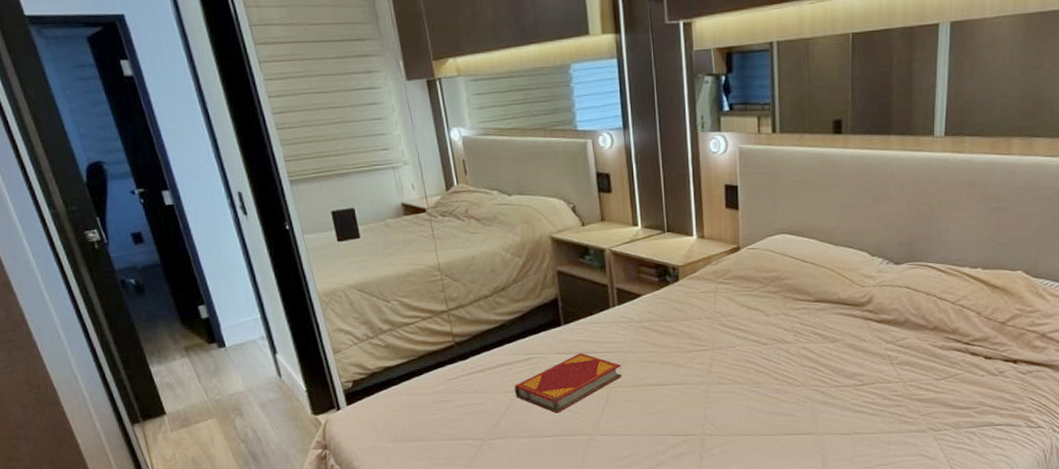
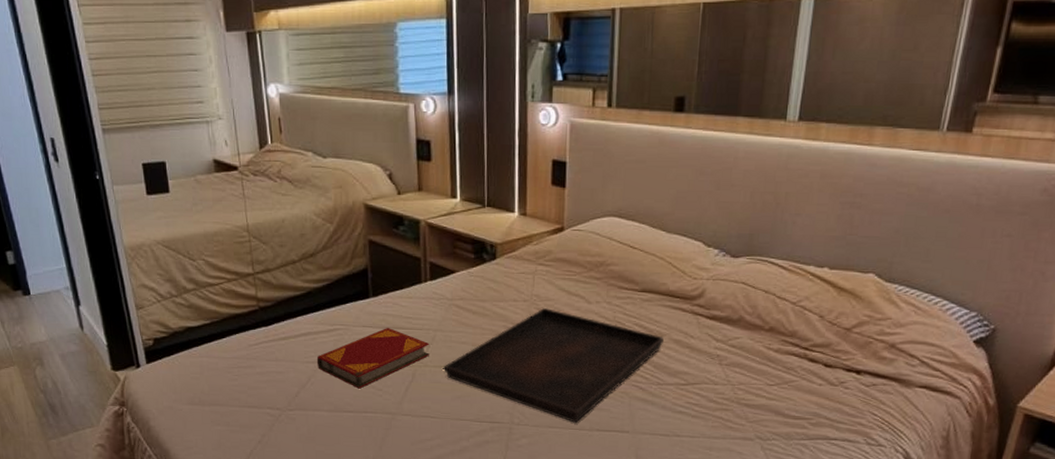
serving tray: none [636,322,838,429] -> present [444,307,664,423]

